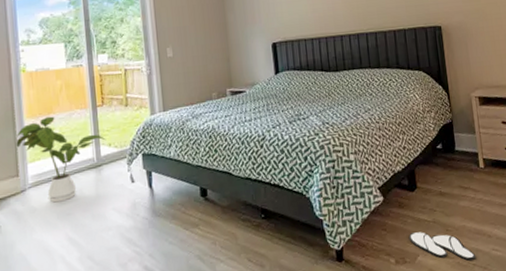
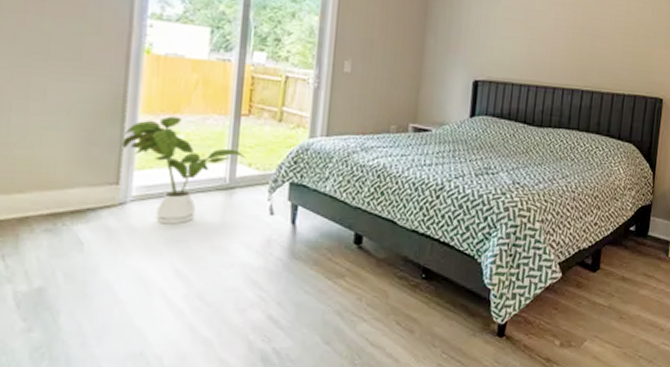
slippers: present [408,232,476,261] -> none [579,316,644,352]

